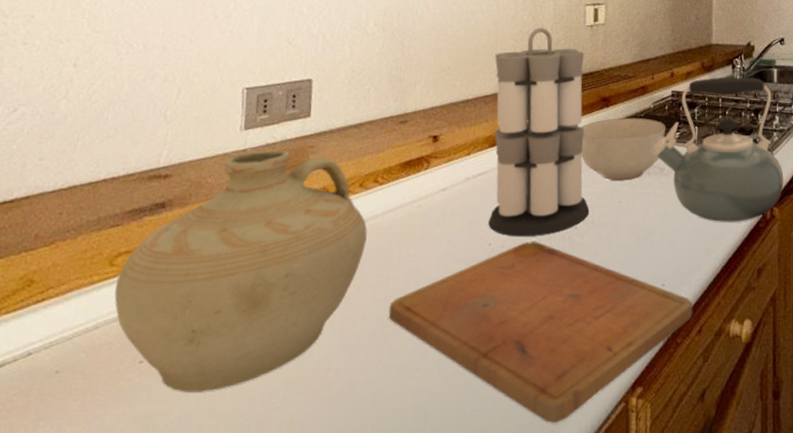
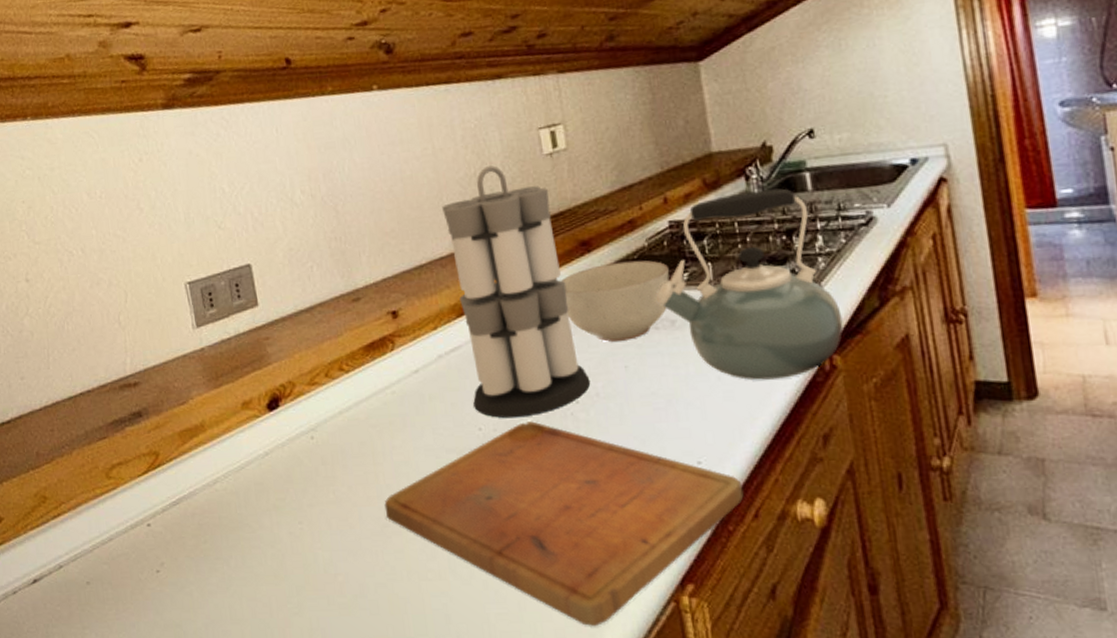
ceramic jug: present [114,149,367,393] -> none [117,344,346,600]

